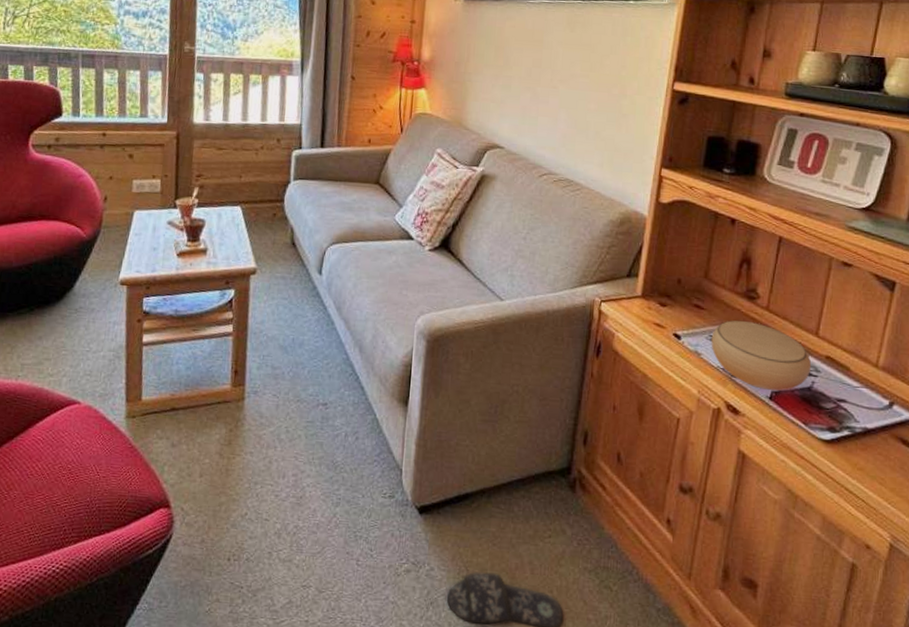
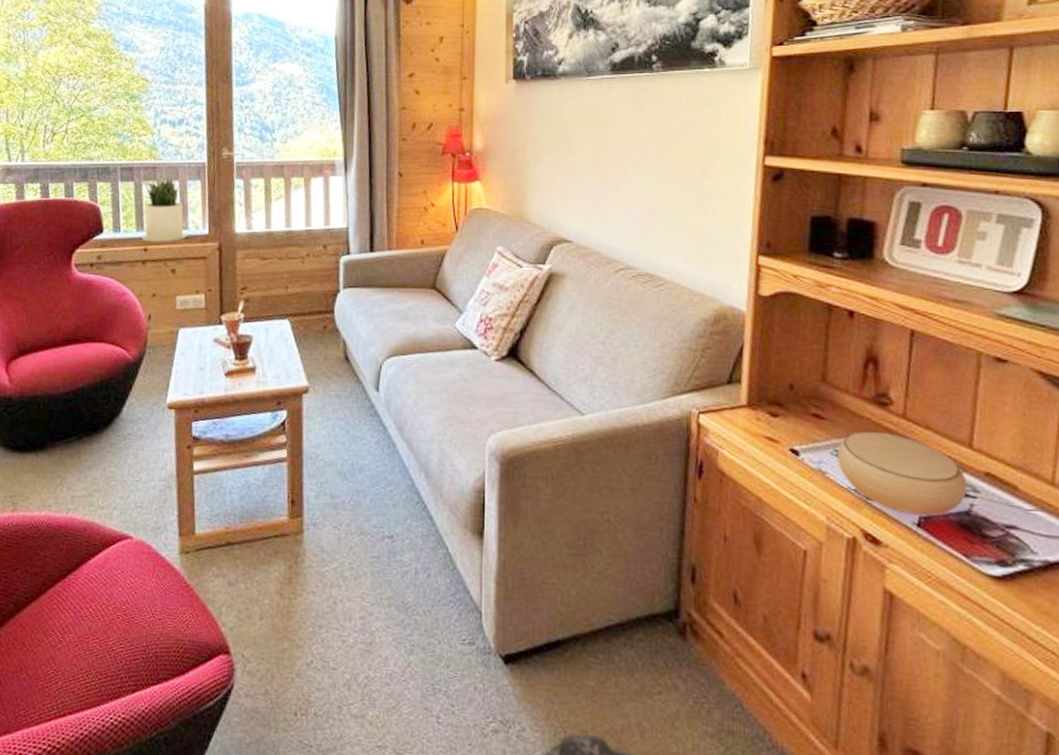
planter: none [101,67,146,130] -> present [142,177,187,244]

